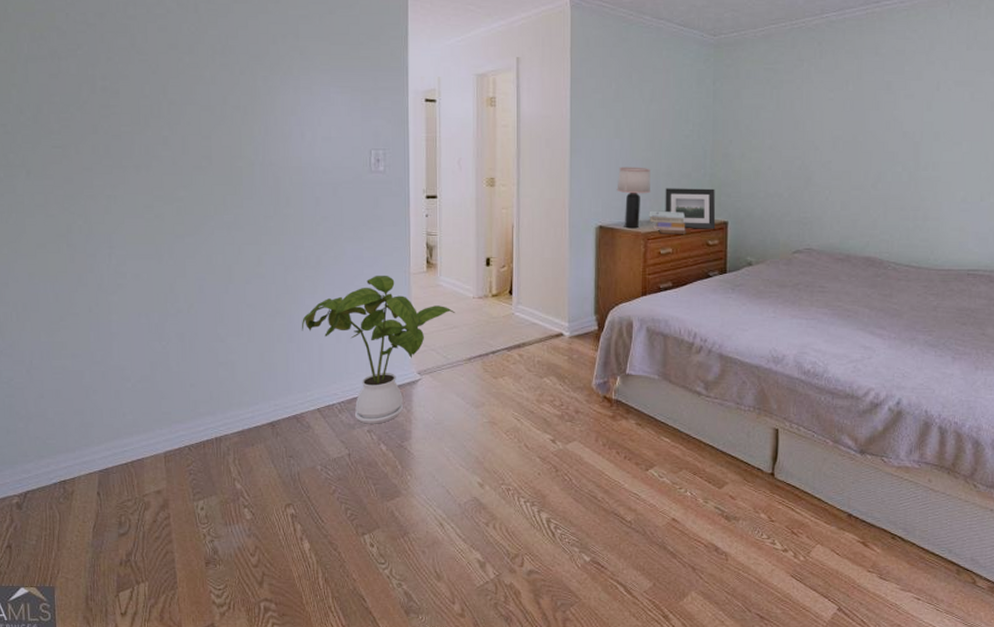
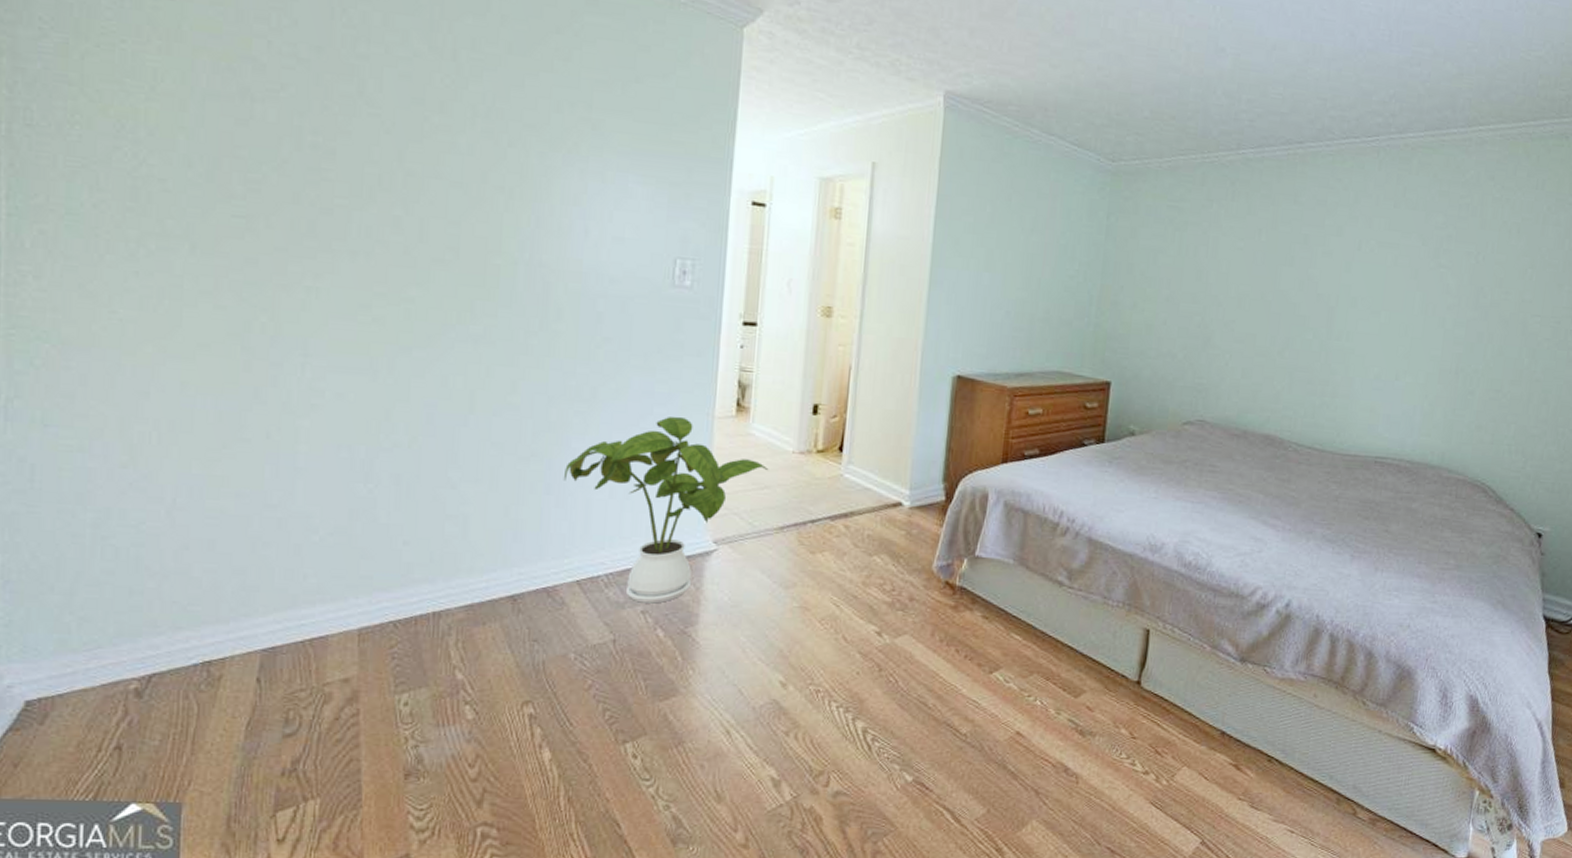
table lamp: present [617,166,651,229] -> none [982,306,1024,382]
books: present [649,210,686,234] -> none [1018,361,1061,393]
picture frame: present [665,188,716,229] -> none [1038,336,1099,390]

